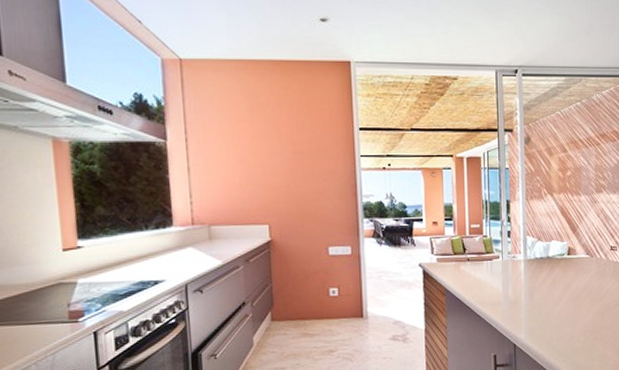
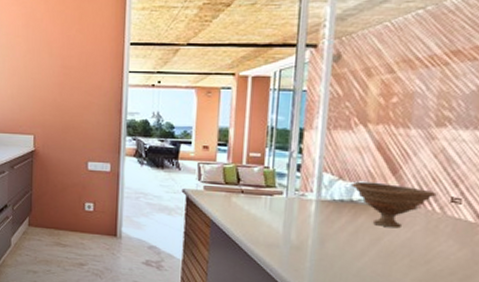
bowl: none [547,240,602,276] -> present [351,181,437,229]

